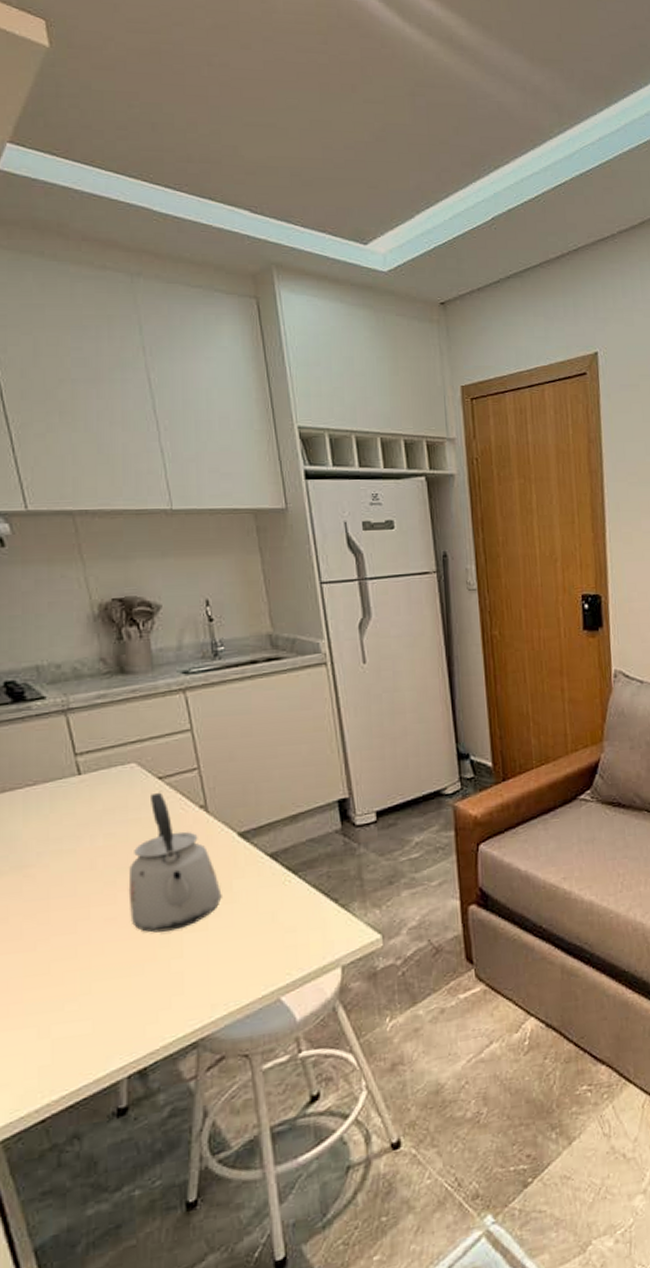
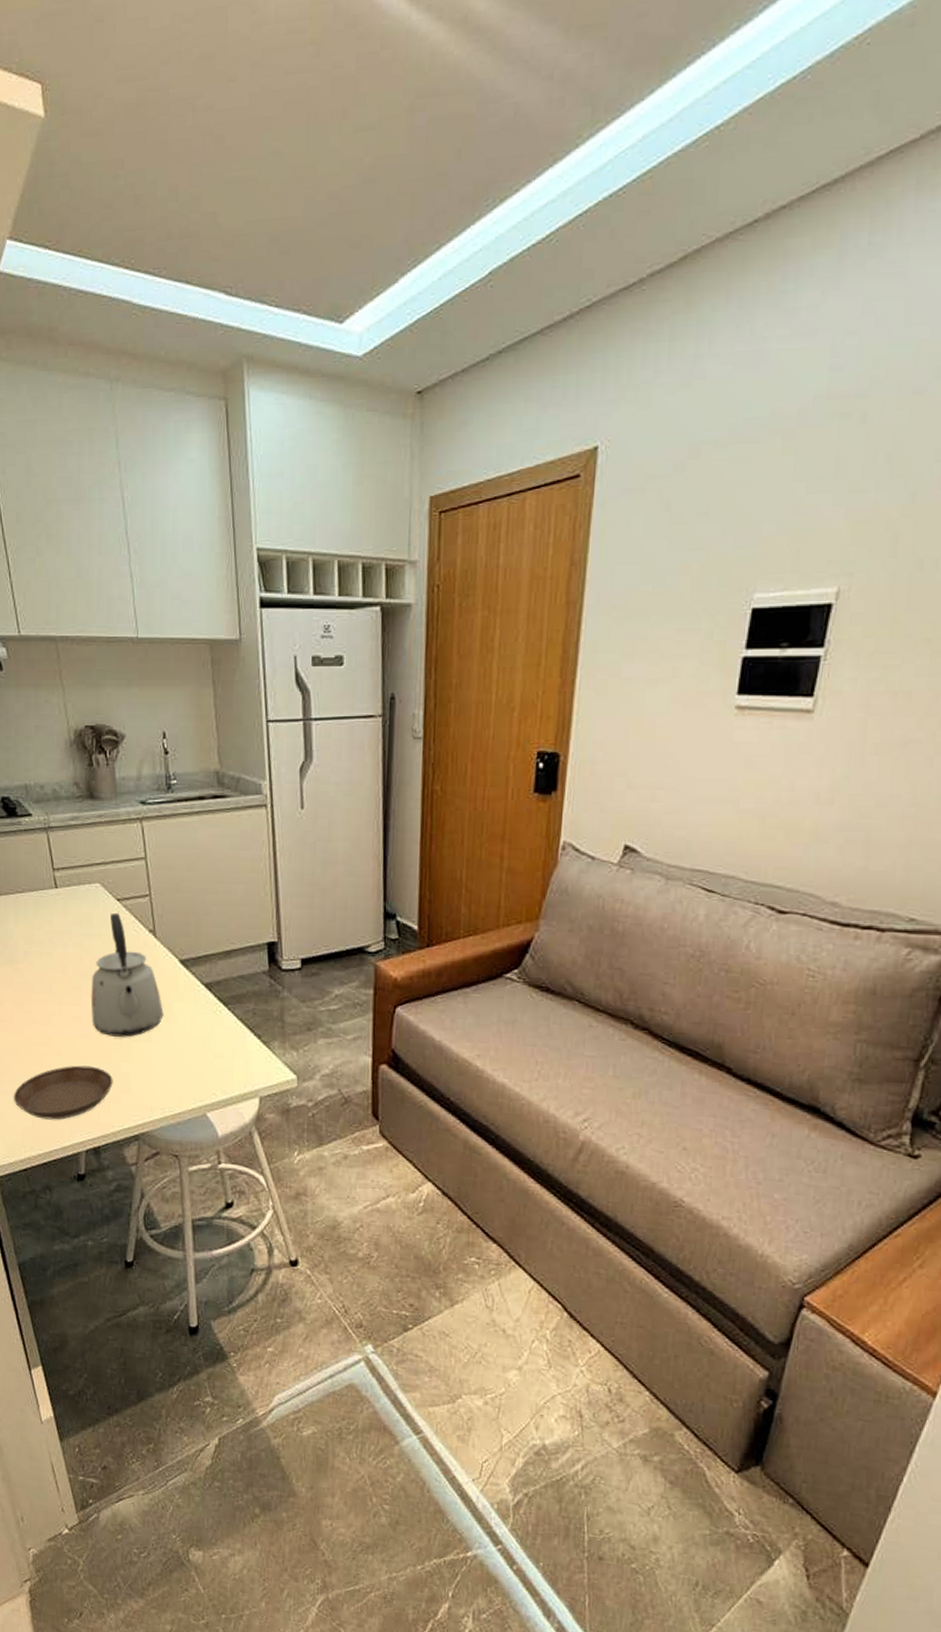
saucer: none [23,972,161,1051] -> present [13,1065,113,1120]

